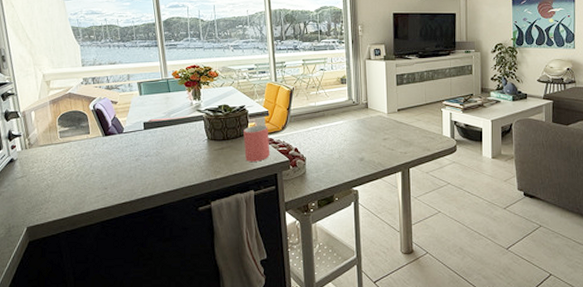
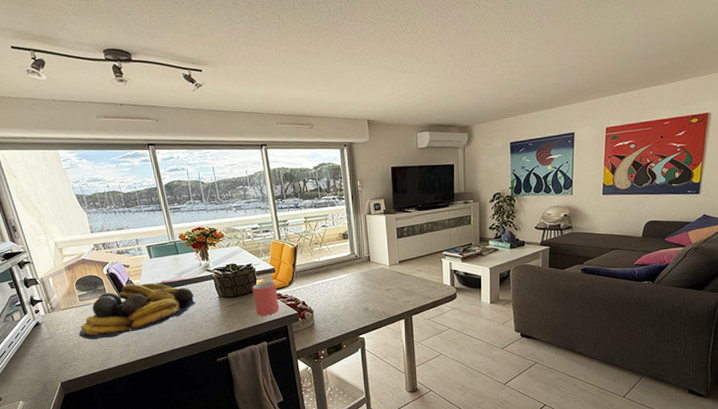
fruit bowl: none [54,122,183,180] -> present [79,283,196,339]

